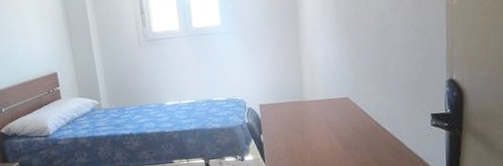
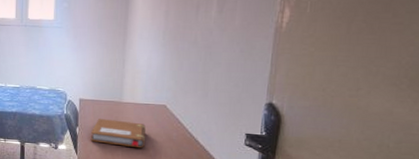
notebook: none [276,120,333,147] -> present [90,118,146,149]

